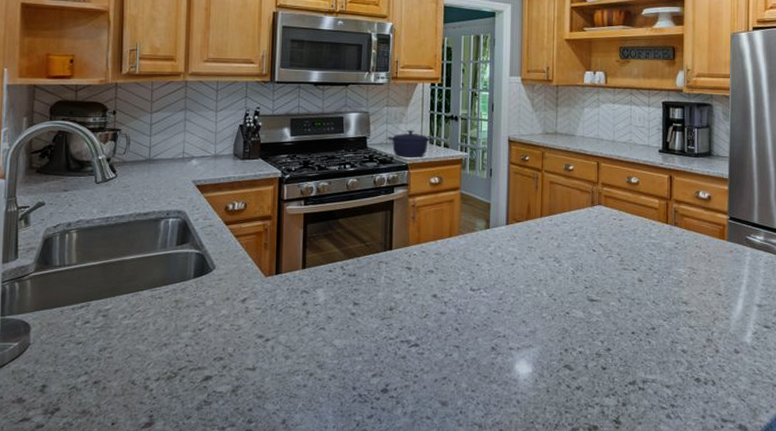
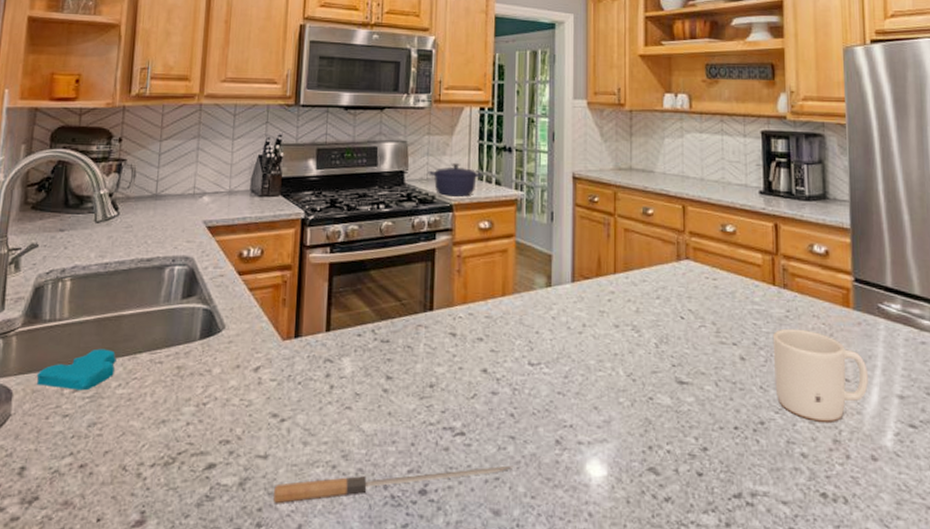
sponge: none [51,288,121,322] -> present [36,348,117,391]
kitchen knife: none [262,368,458,405] -> present [274,465,514,504]
mug: none [664,257,736,326] -> present [772,328,868,422]

